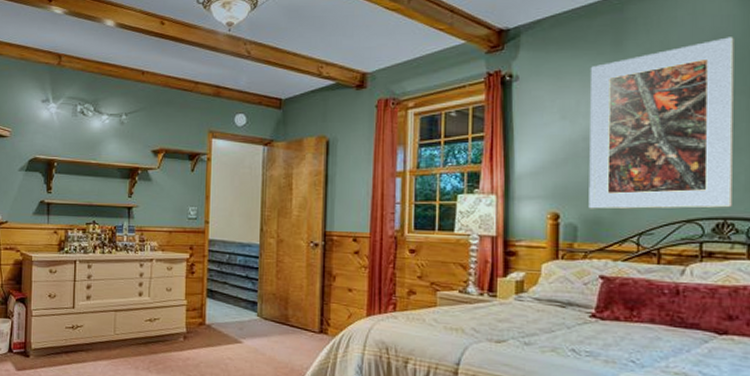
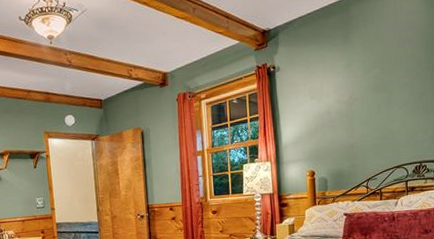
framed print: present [588,37,734,209] -> none [329,27,424,165]

